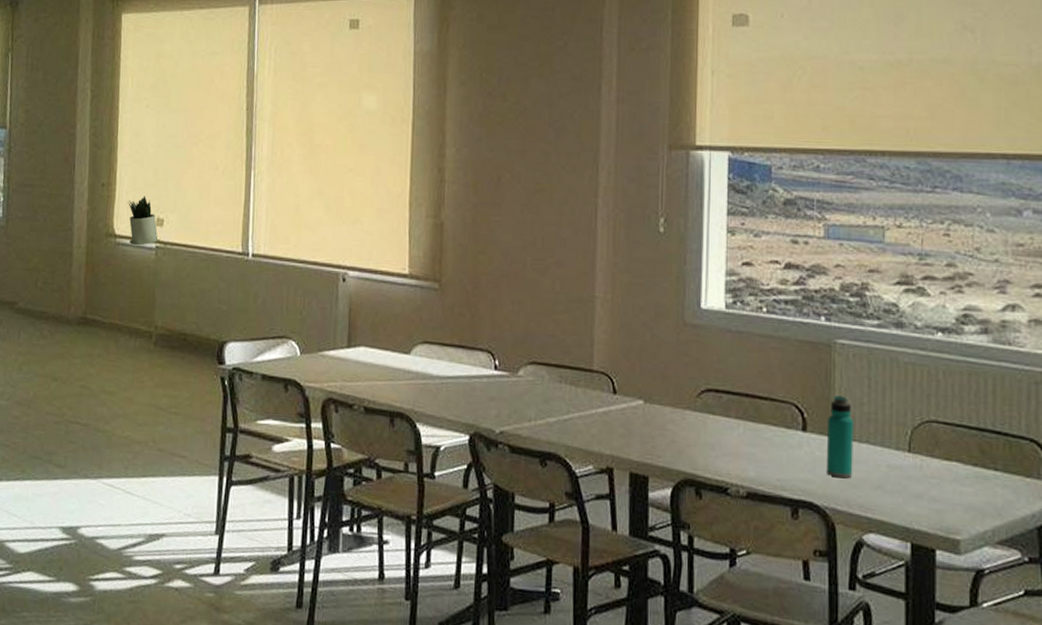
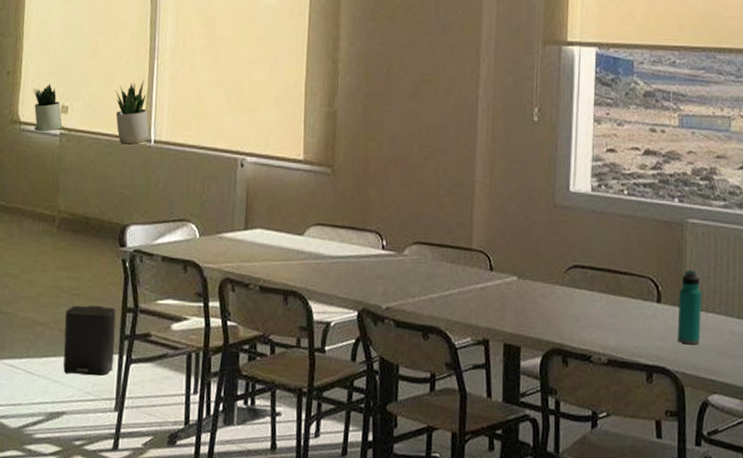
pedal bin: none [162,424,216,498] -> present [63,305,116,376]
planter: none [212,191,246,258] -> present [115,80,149,145]

